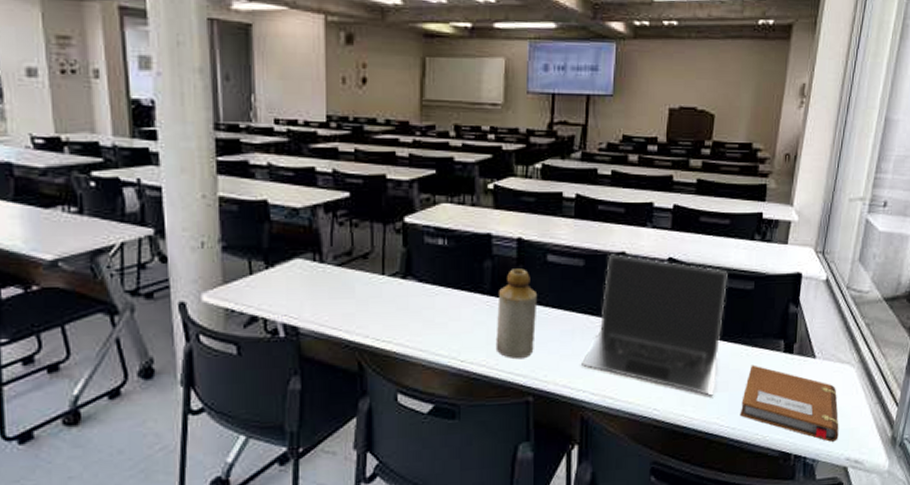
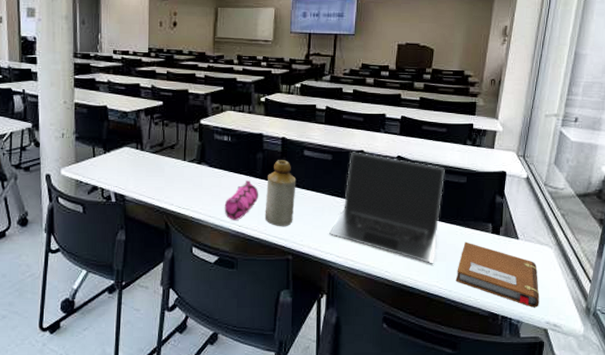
pencil case: none [440,298,488,354] -> present [224,180,259,220]

